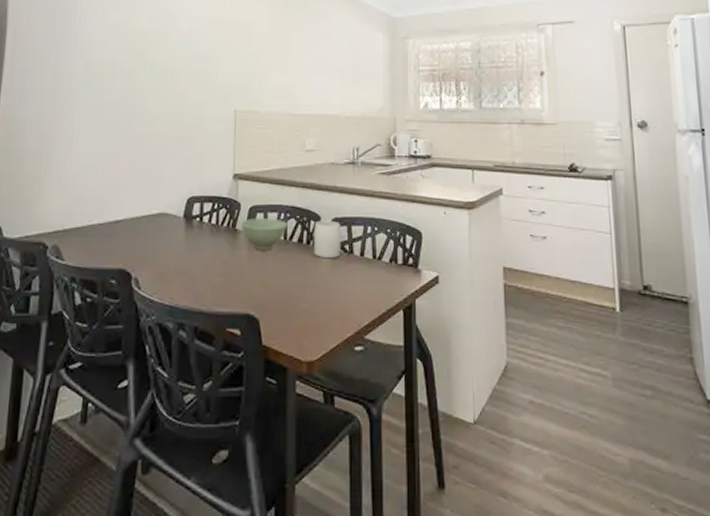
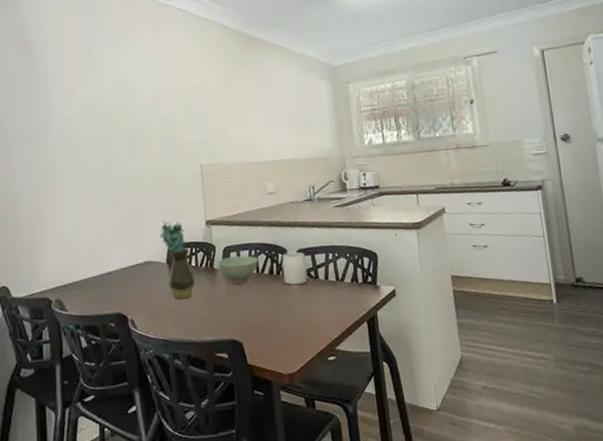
vase: none [180,169,213,261] -> present [160,221,195,300]

